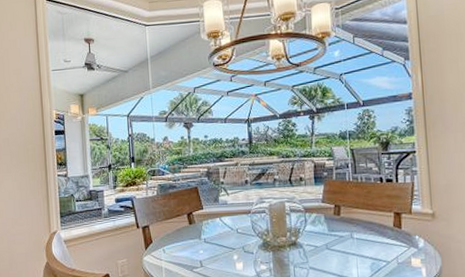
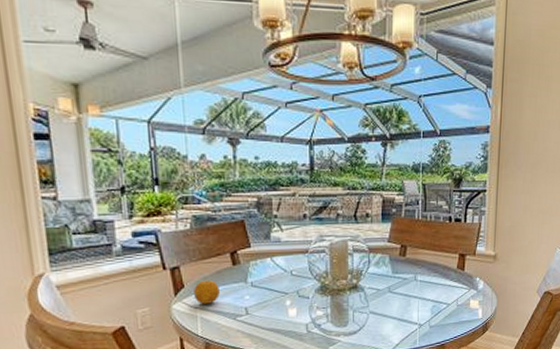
fruit: none [160,237,180,257] -> present [194,280,220,304]

